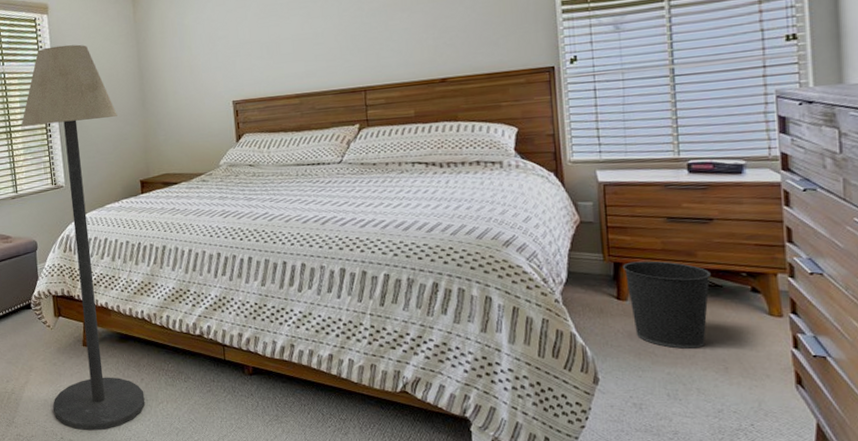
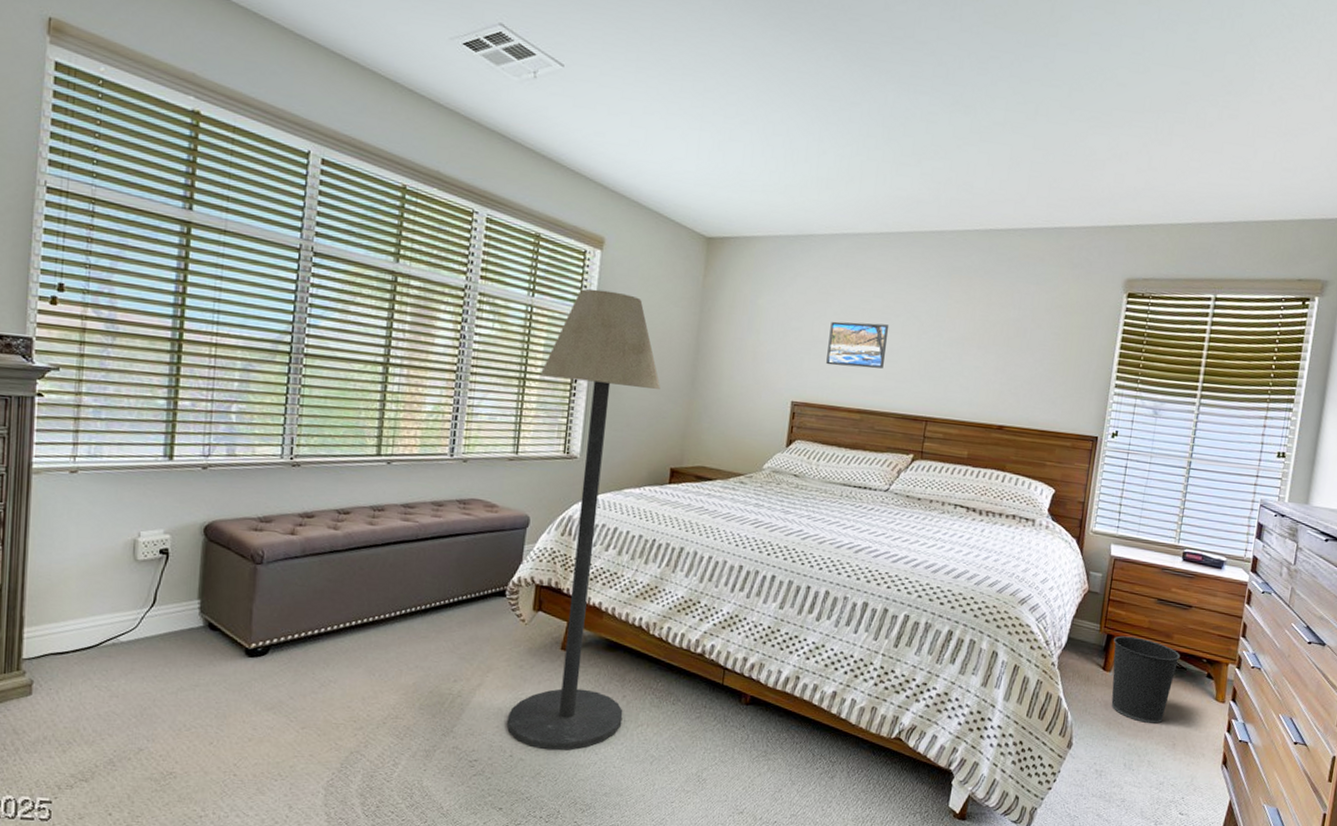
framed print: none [253,12,311,62] -> present [826,321,890,369]

